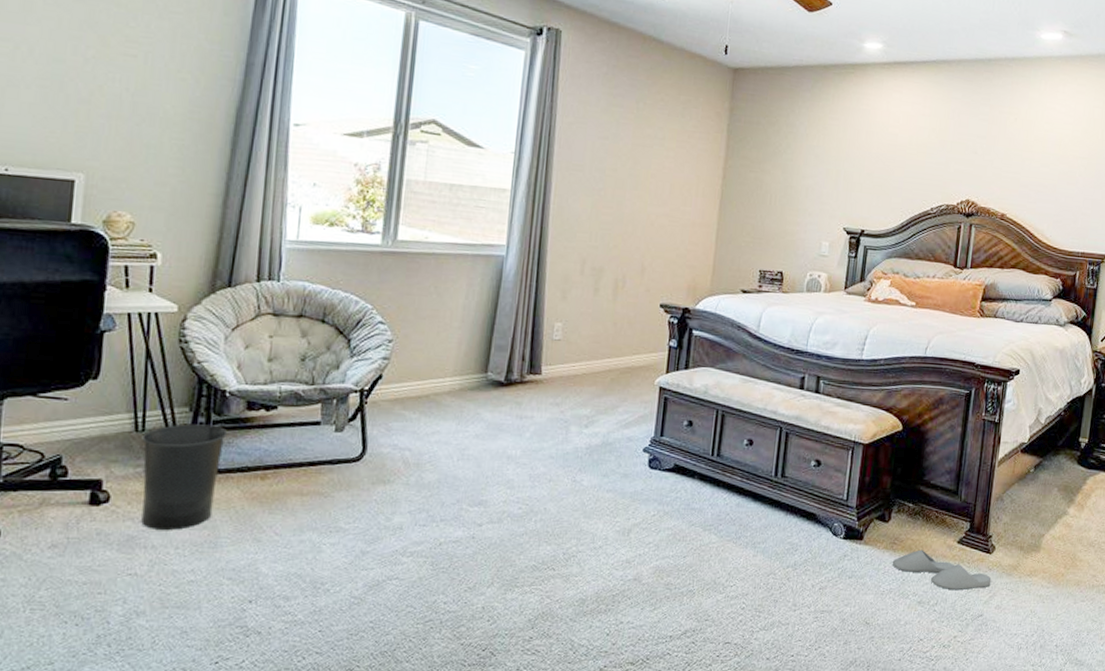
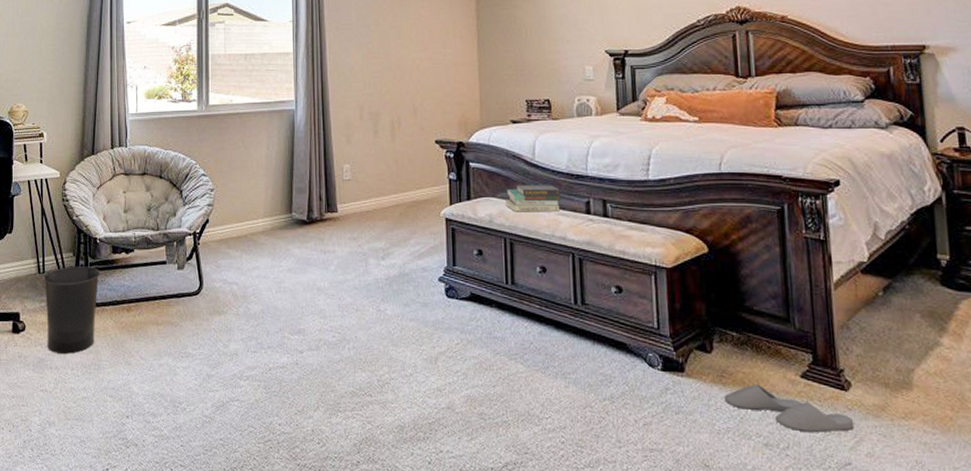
books: none [722,356,779,385] -> present [504,185,562,212]

